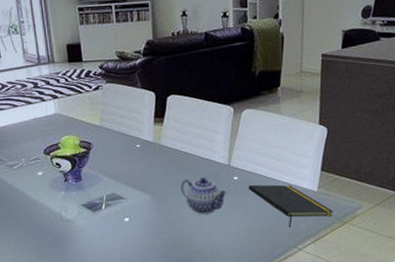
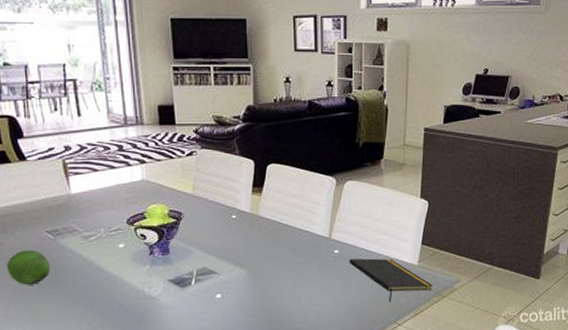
teapot: present [181,177,228,214] -> none [279,251,329,289]

